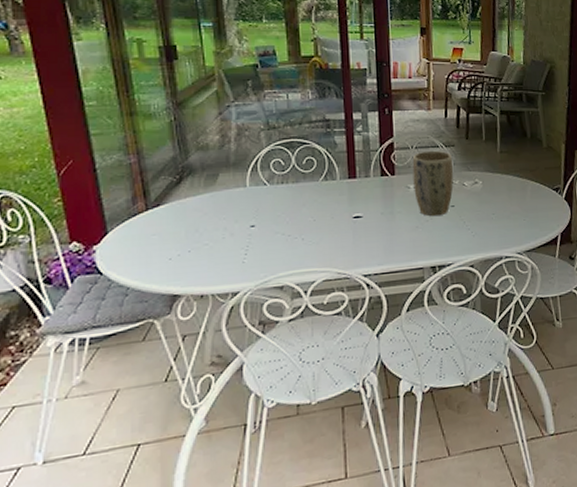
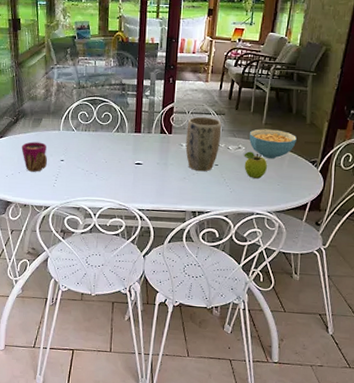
cup: none [190,205,232,248] -> present [21,141,48,172]
fruit: none [482,185,509,216] -> present [244,151,267,179]
cereal bowl: none [485,157,536,191] -> present [249,129,297,159]

